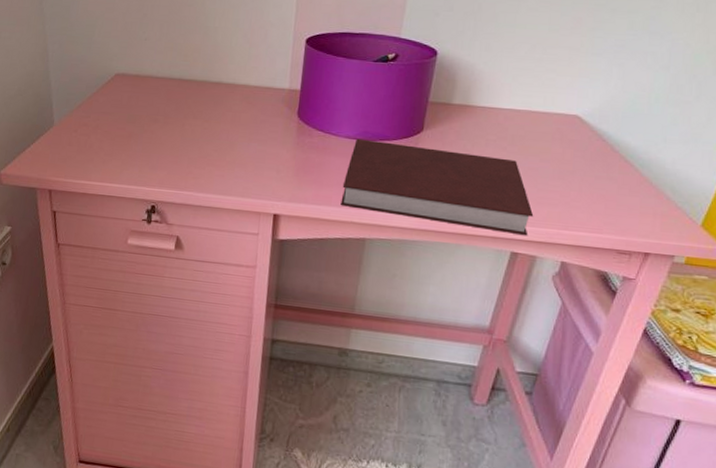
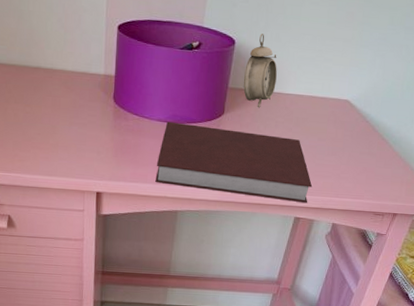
alarm clock: none [446,43,488,124] -> present [243,34,277,108]

